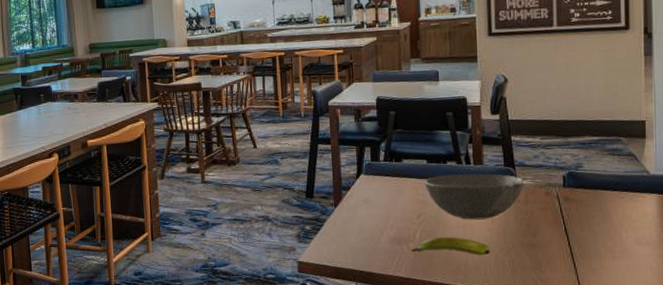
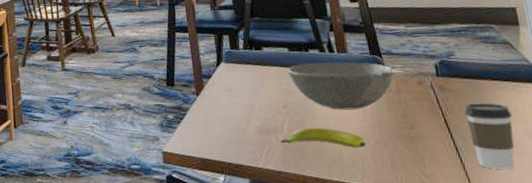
coffee cup: none [584,212,626,273] -> present [464,103,515,169]

